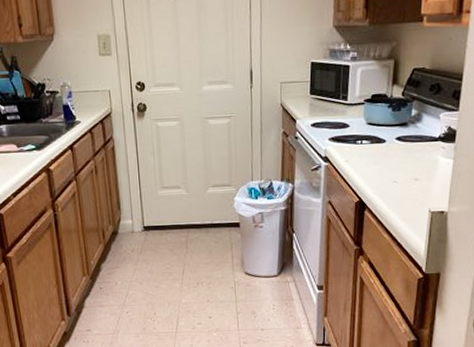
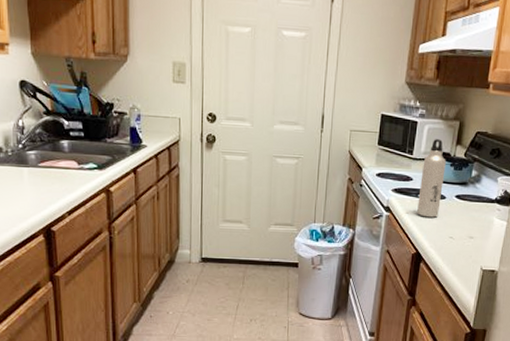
water bottle: none [357,81,383,164] -> present [417,139,446,218]

